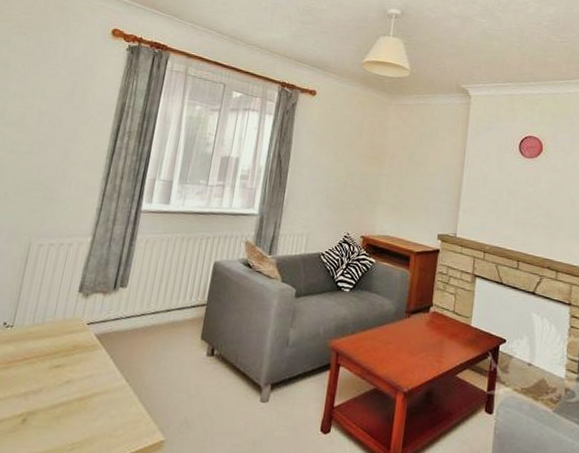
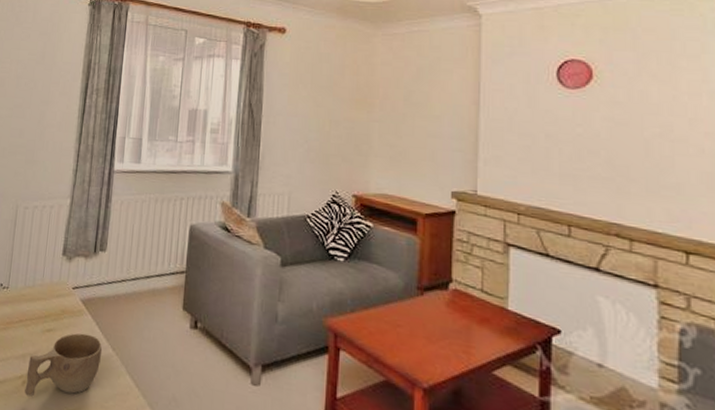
cup: none [24,367,115,434] -> present [24,333,102,397]

